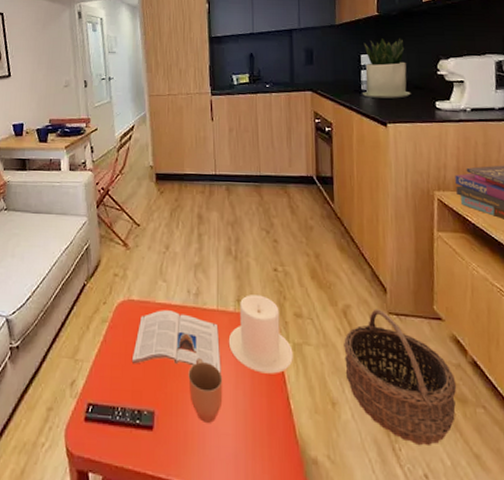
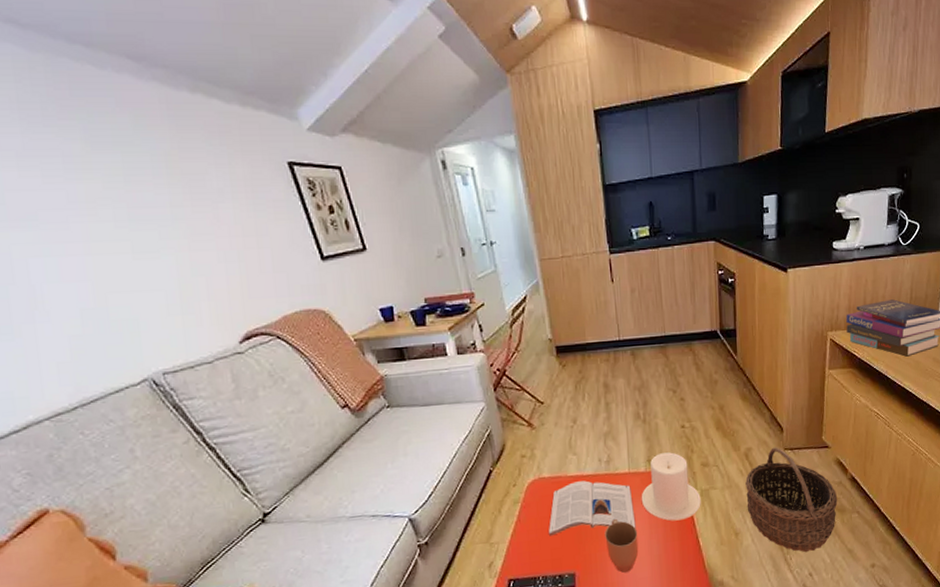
planter: present [362,38,411,99] -> none [764,176,811,243]

